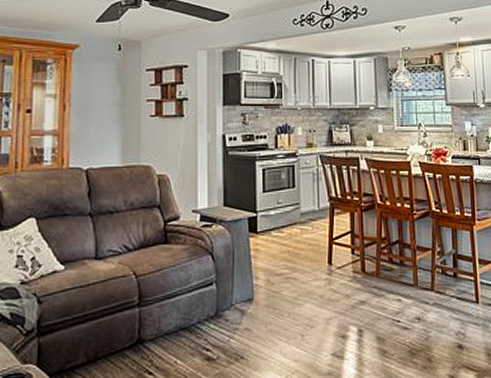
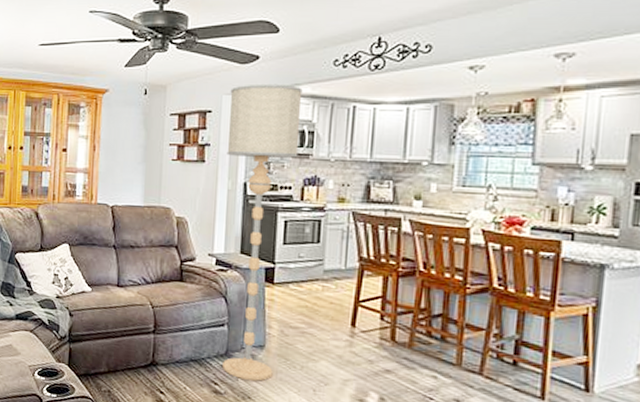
floor lamp: none [204,40,270,339] -> present [223,83,303,381]

